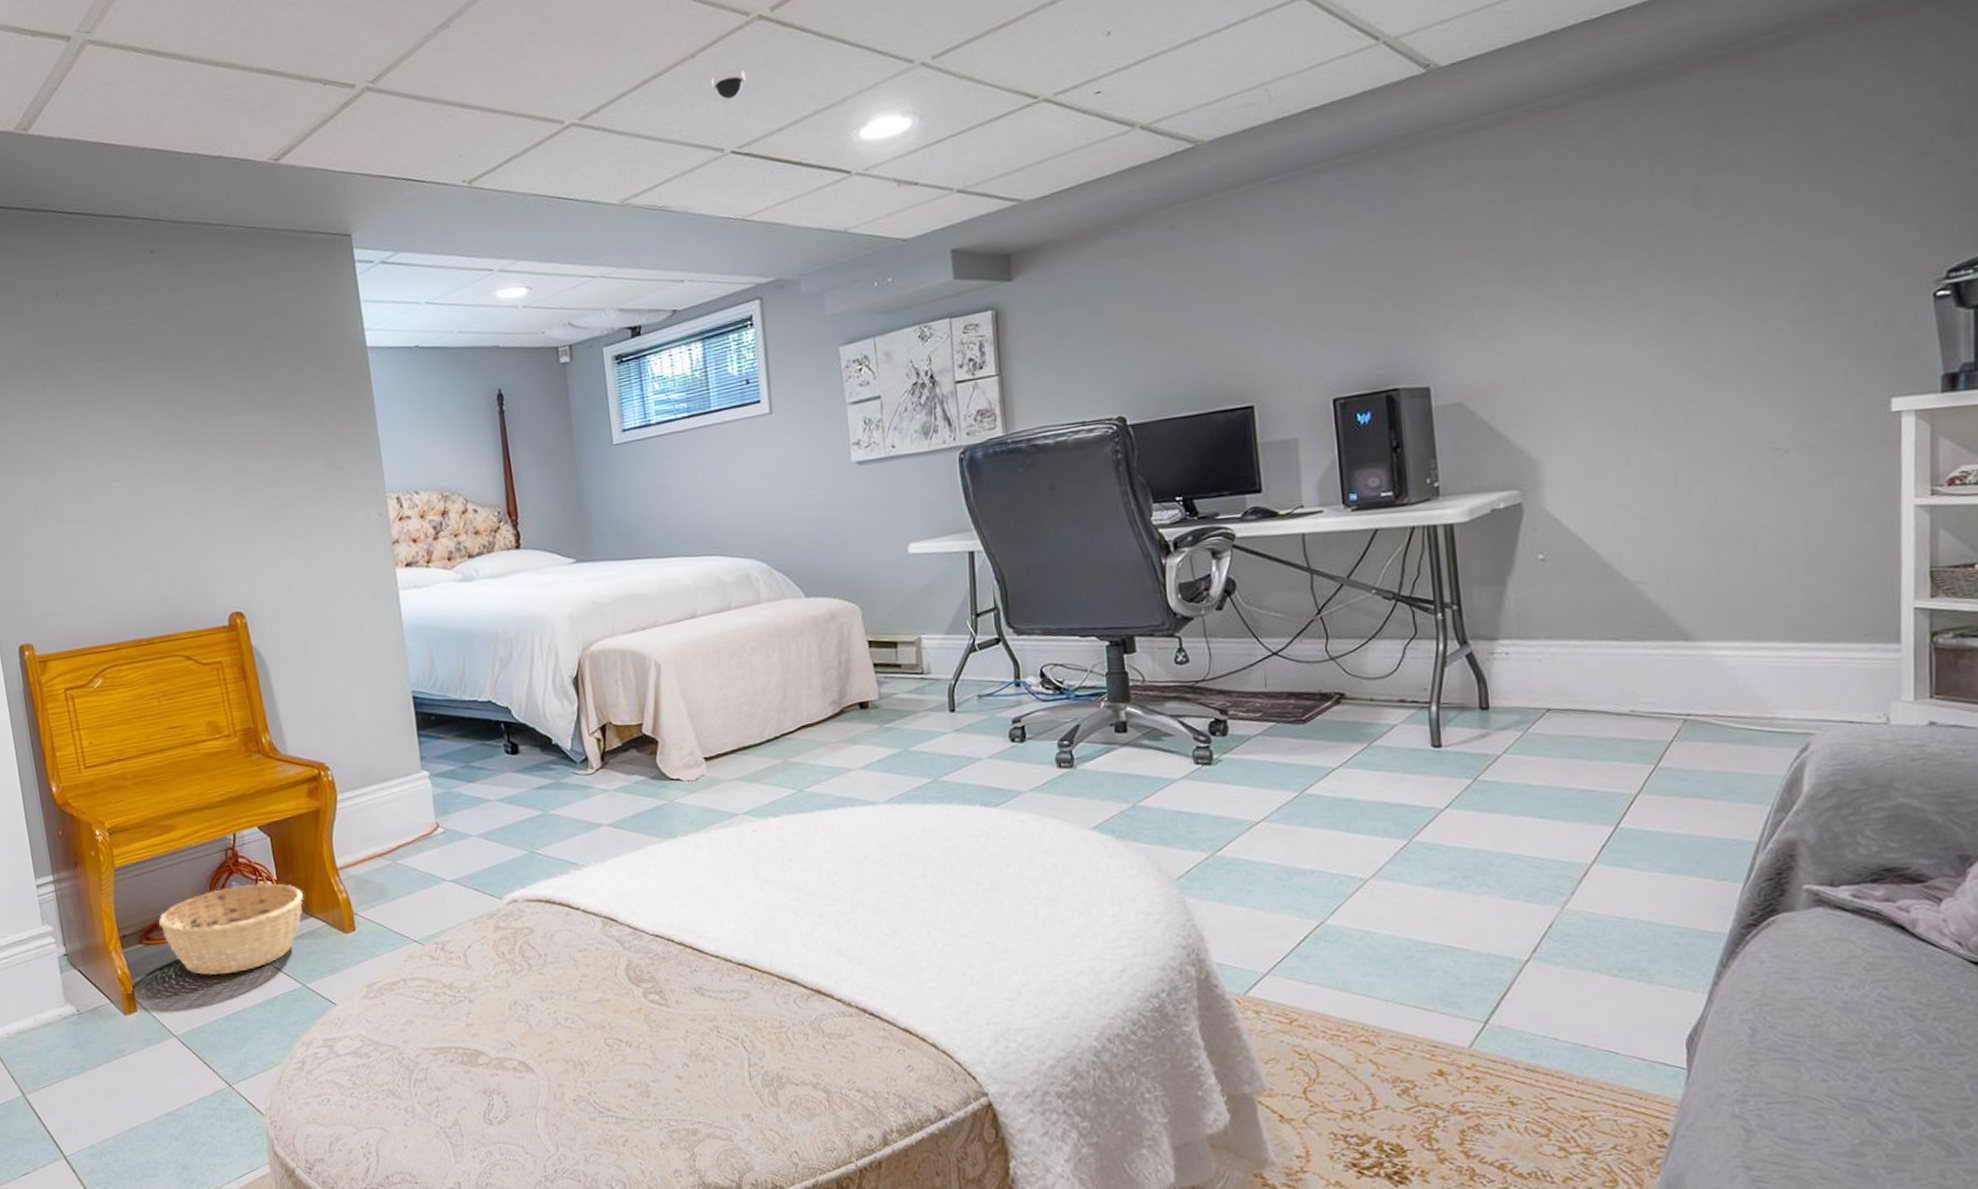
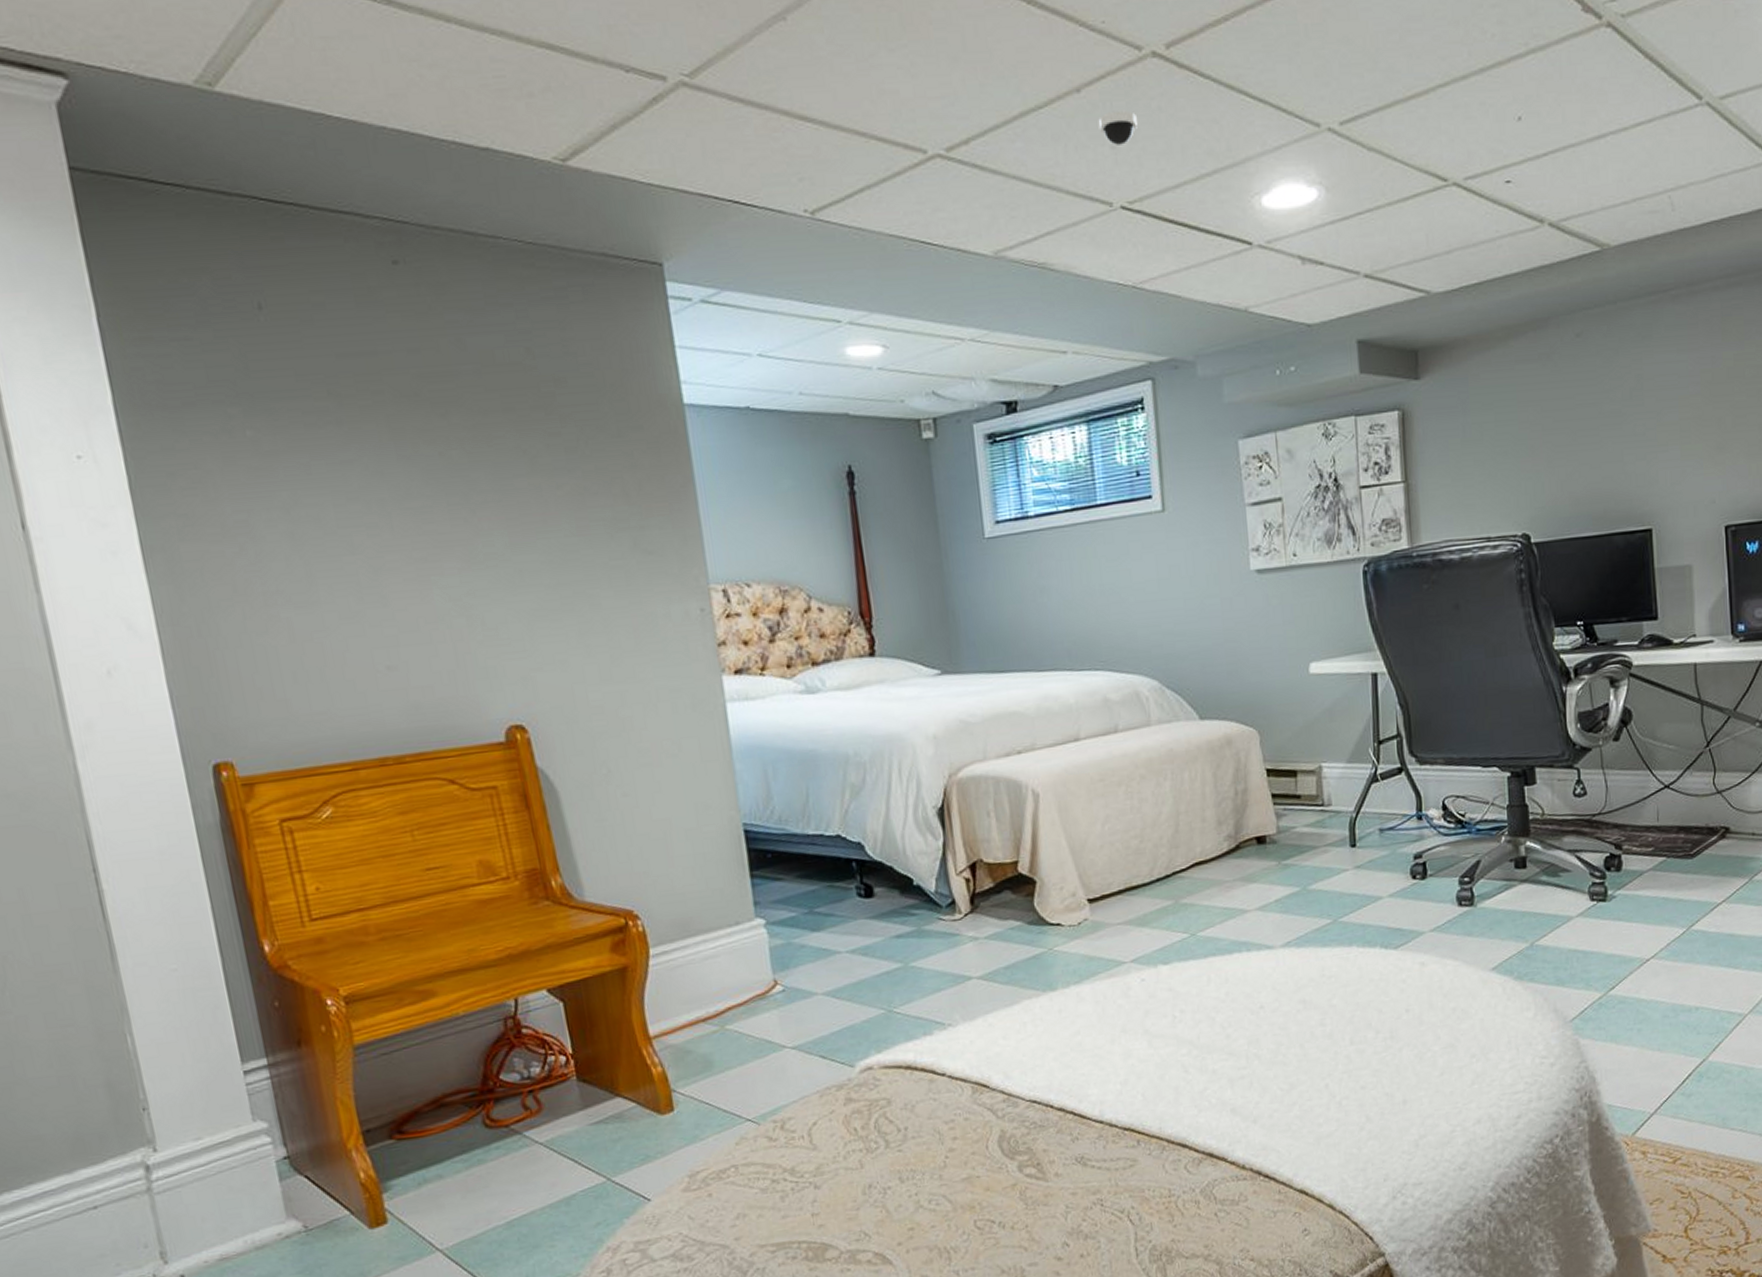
basket: present [158,882,304,975] -> none [414,1057,608,1174]

